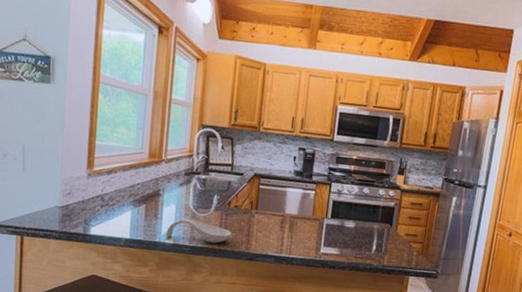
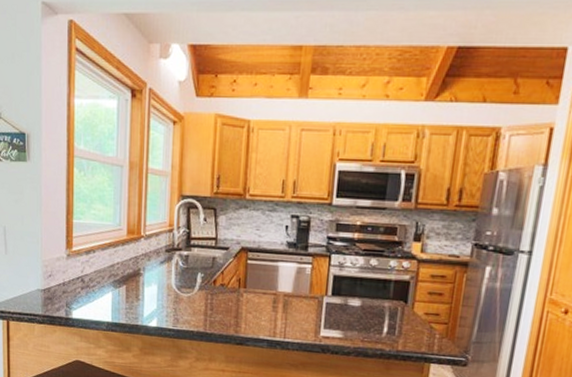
spoon rest: present [166,218,232,244] -> none [148,299,218,327]

